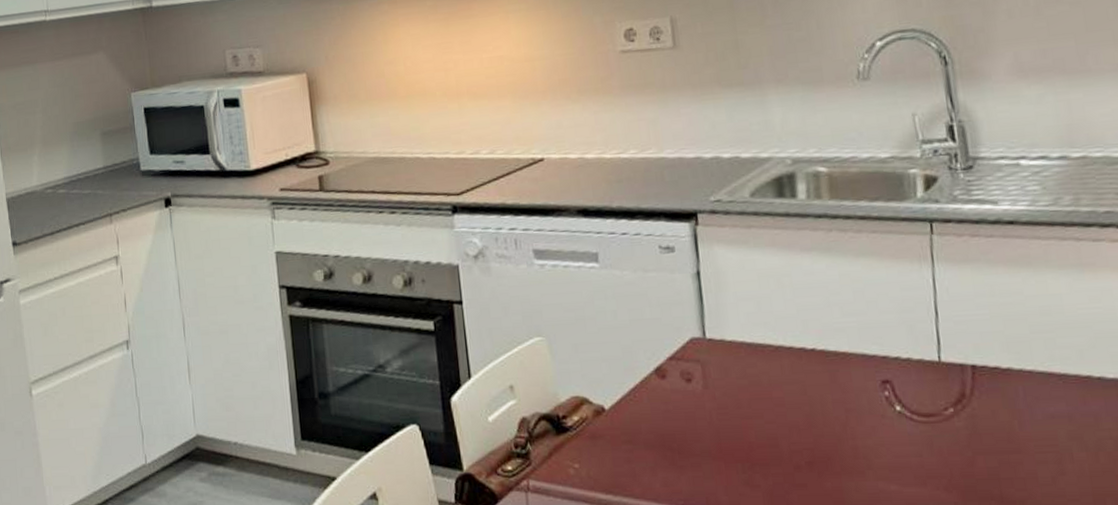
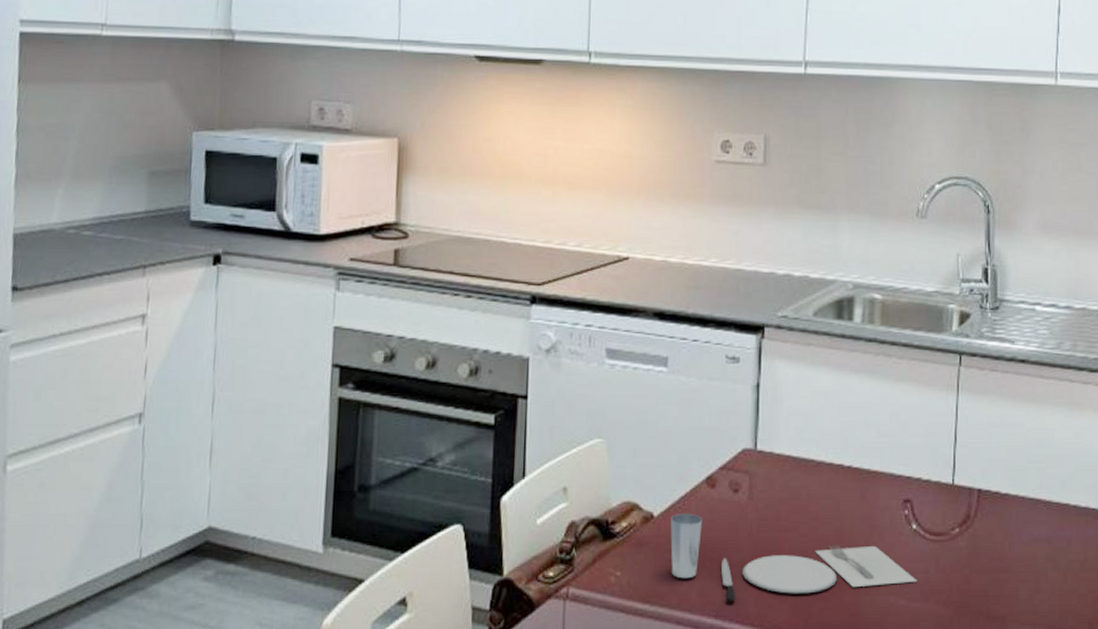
place setting: none [623,405,909,490] -> present [670,514,917,601]

